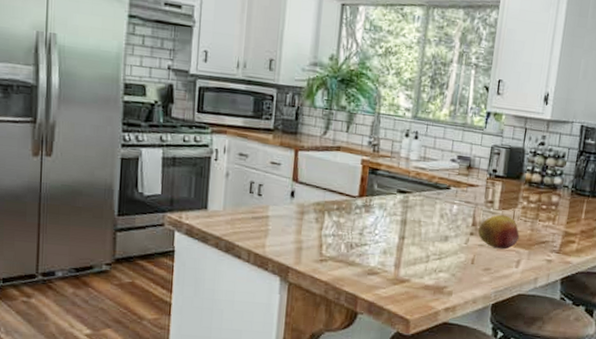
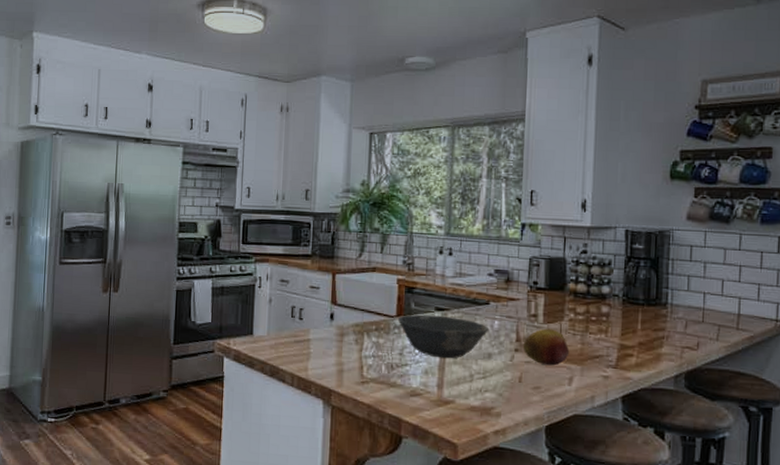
bowl: none [360,196,448,240] -> present [398,314,490,359]

